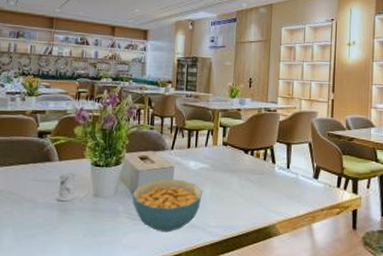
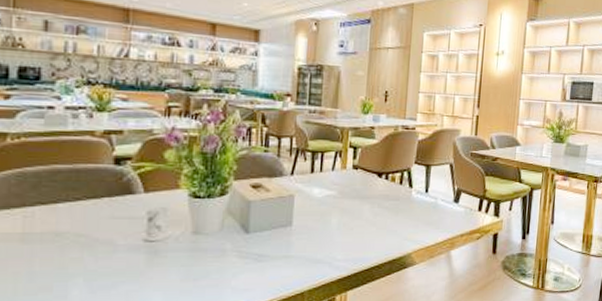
cereal bowl: present [132,179,203,233] -> none [242,209,329,271]

